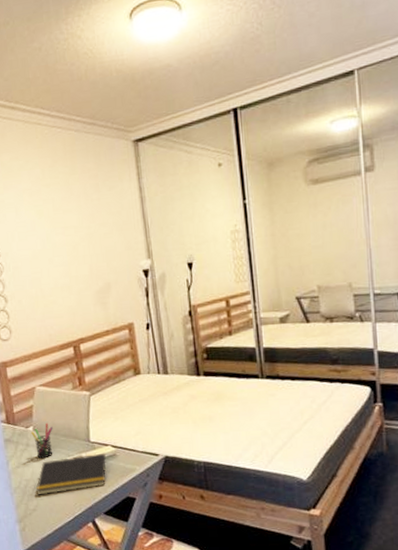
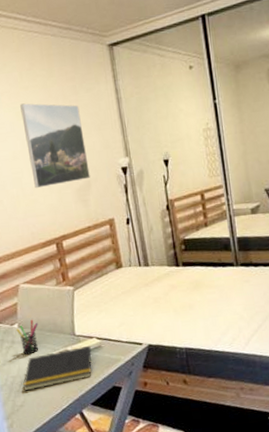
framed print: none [41,201,110,290] -> present [20,103,90,189]

